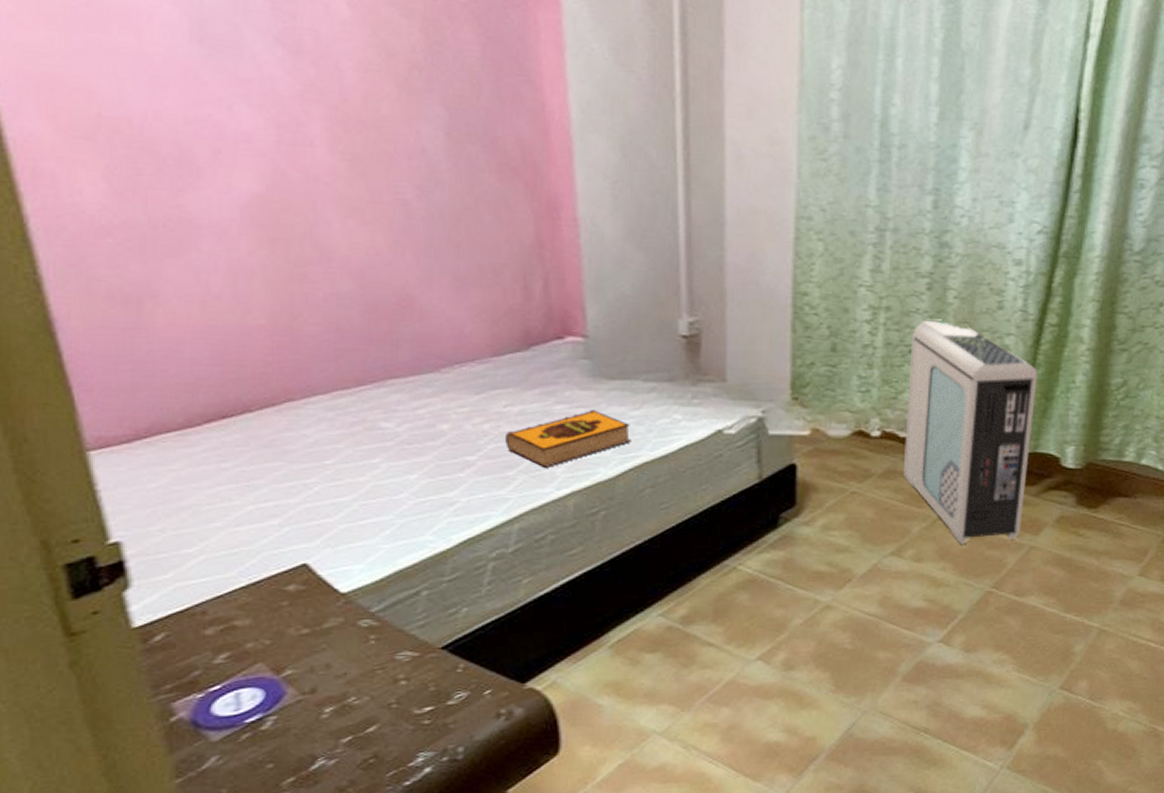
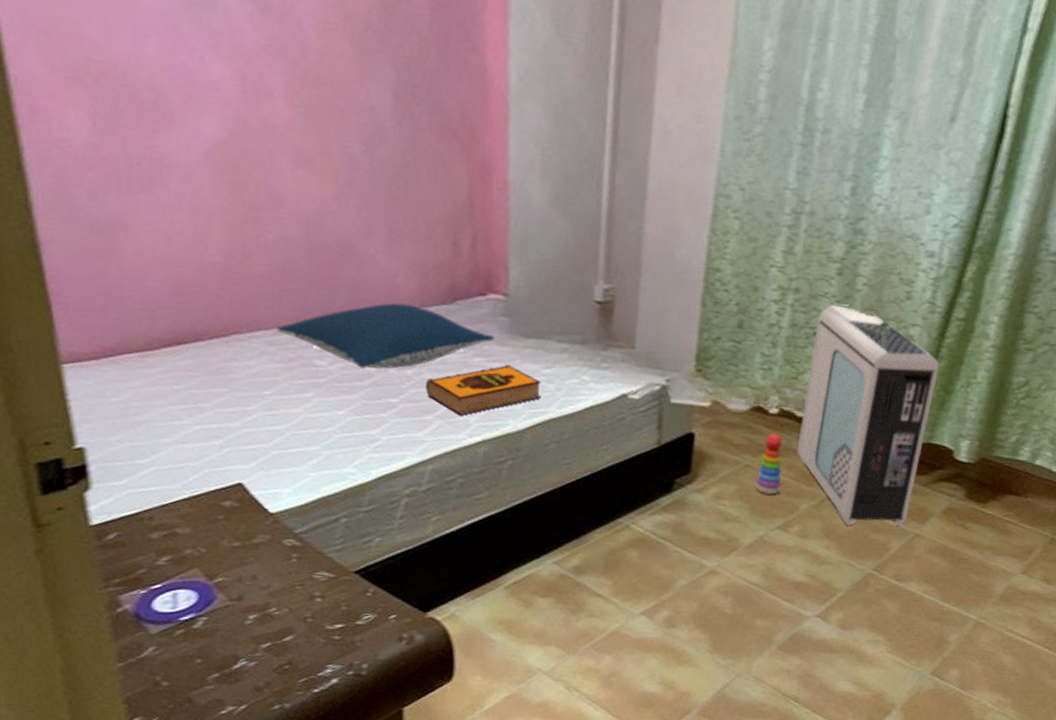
pillow: none [334,354,576,427] -> present [276,303,495,369]
stacking toy: none [864,457,892,521] -> present [755,433,783,496]

